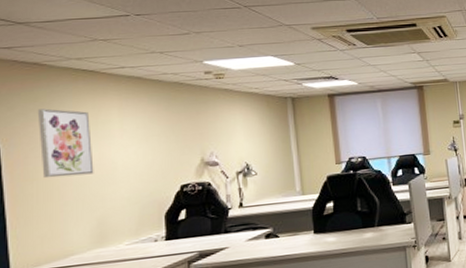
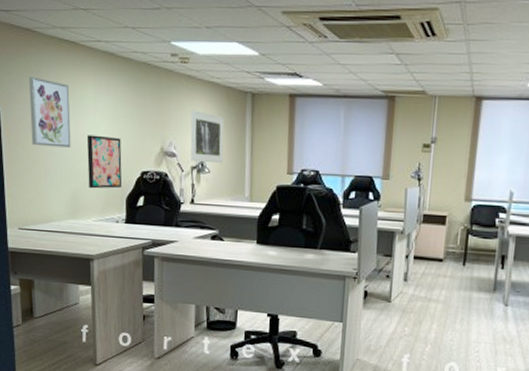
wall art: none [113,156,159,212] -> present [86,135,122,189]
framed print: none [231,119,270,167] -> present [190,110,224,164]

